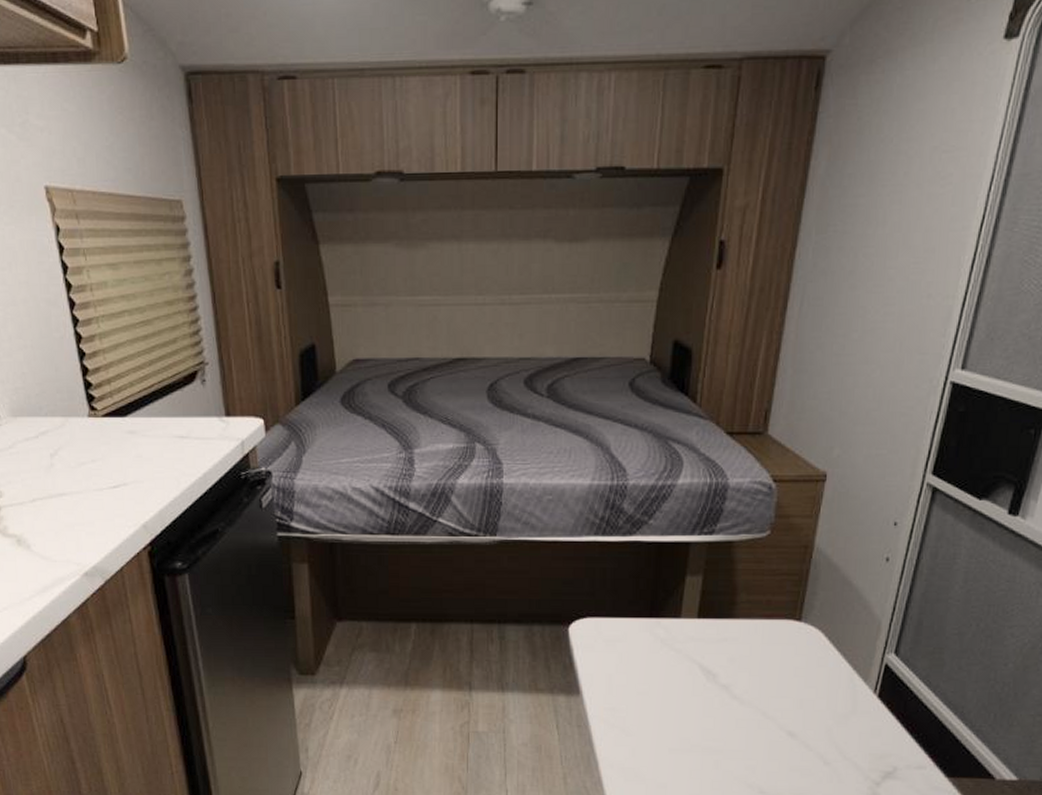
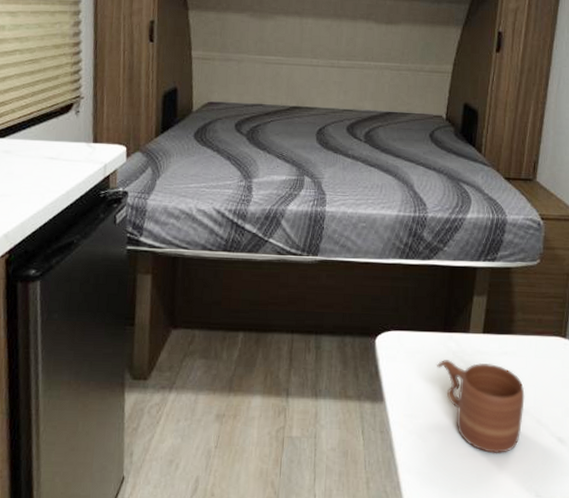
mug: none [641,648,748,749] -> present [436,360,525,454]

